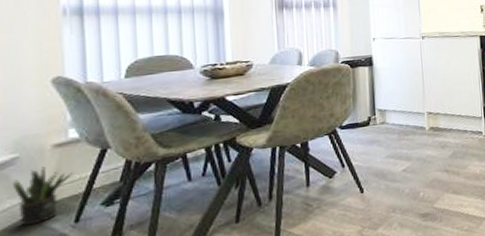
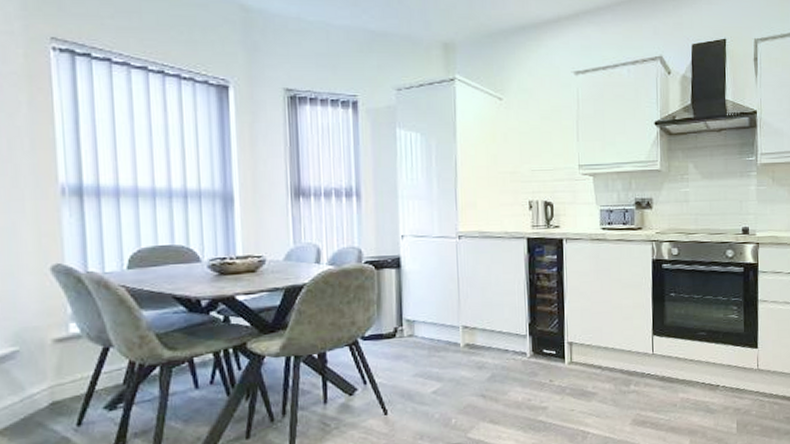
potted plant: present [13,166,74,227] -> none [14,362,75,426]

